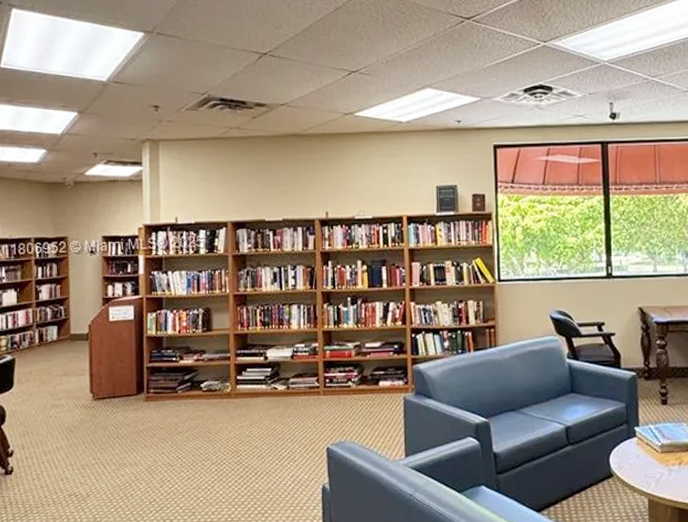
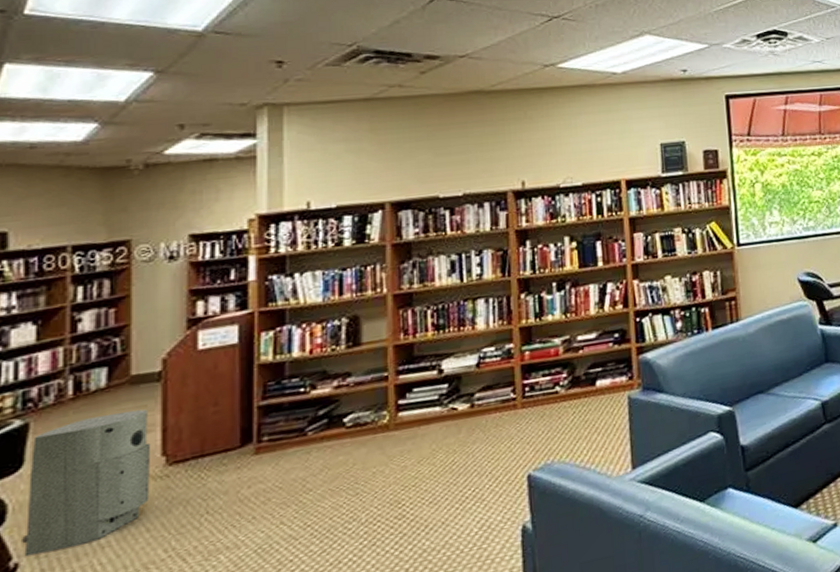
air purifier: none [15,358,84,447] -> present [22,409,151,557]

